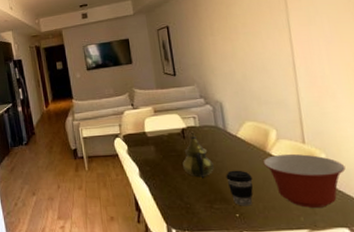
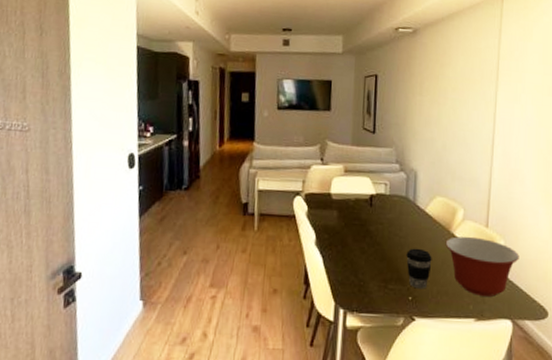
teapot: present [183,131,214,179] -> none [364,200,396,255]

